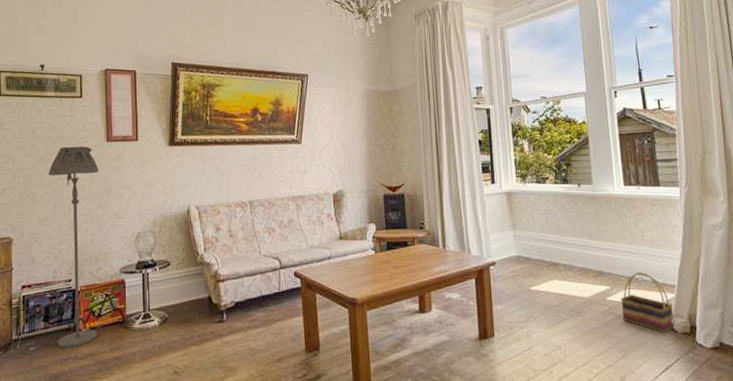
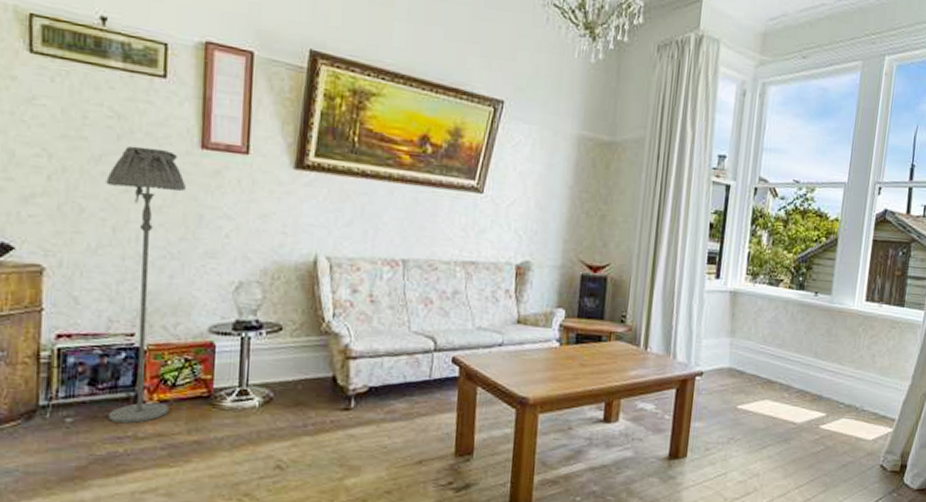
basket: present [621,272,675,333] -> none [832,401,888,470]

